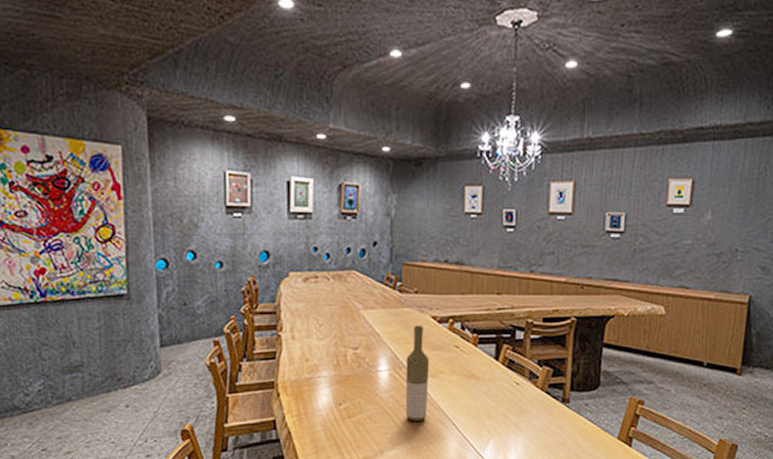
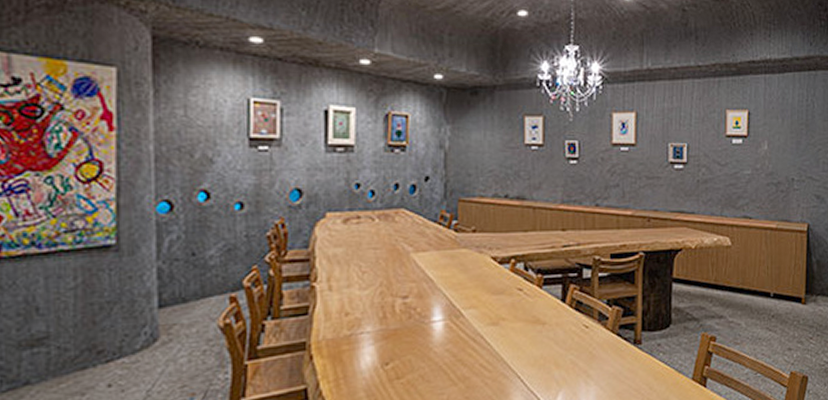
bottle: present [406,326,430,421] -> none [464,268,490,377]

